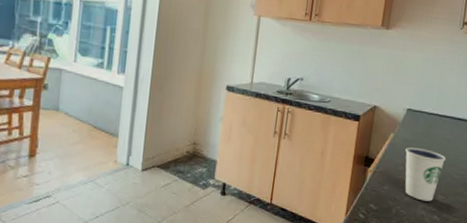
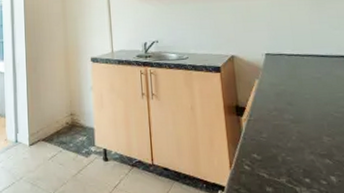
dixie cup: present [405,147,446,202] -> none [275,90,321,145]

